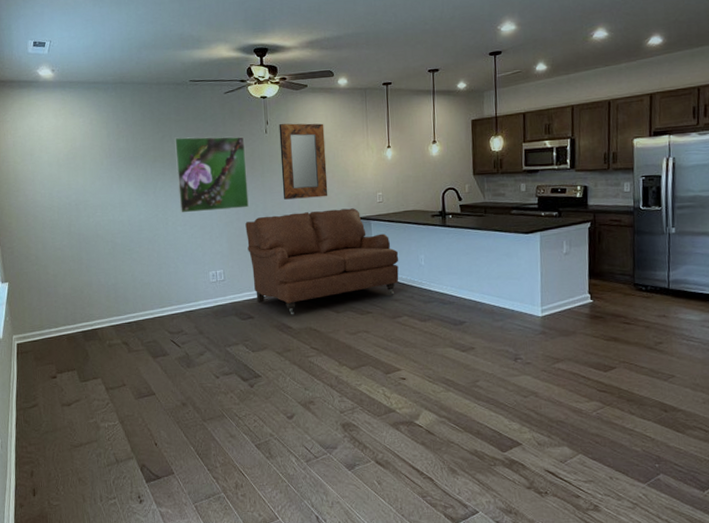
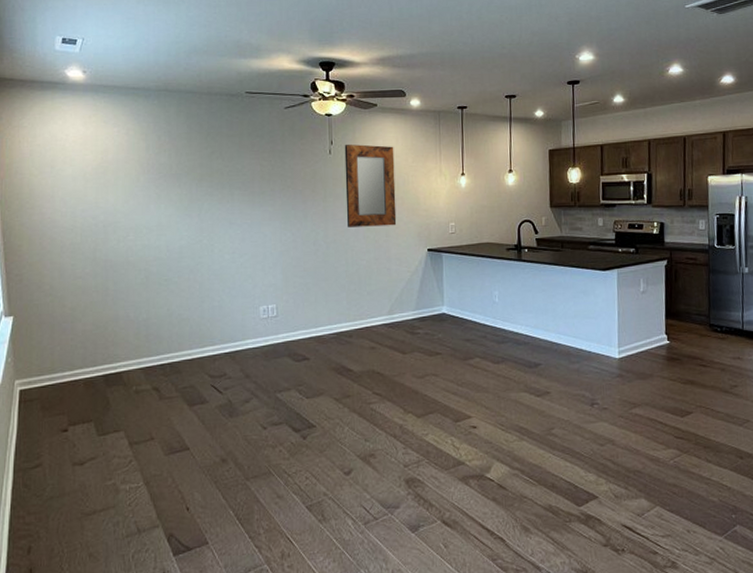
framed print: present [174,136,249,213] -> none [225,154,308,240]
sofa: present [245,208,399,315] -> none [303,239,472,356]

